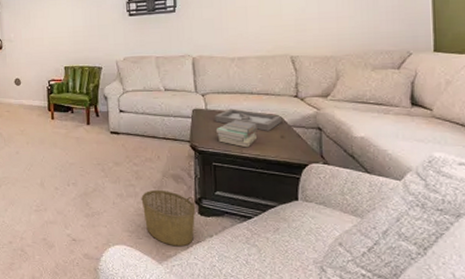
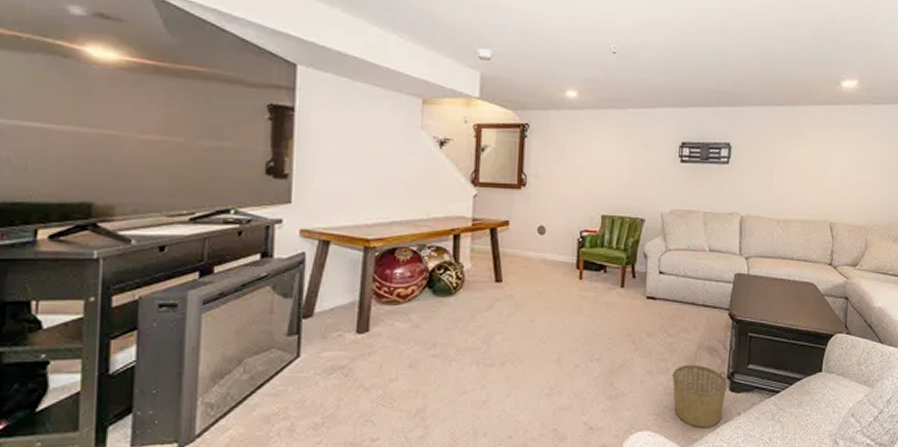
decorative tray: present [215,108,282,132] -> none [755,274,816,301]
books: present [215,120,258,148] -> none [755,287,794,317]

